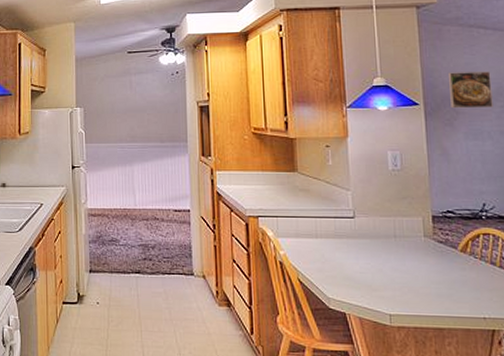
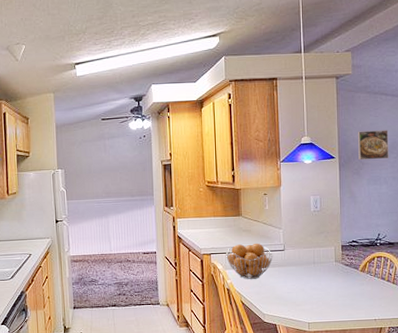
fruit basket: none [276,206,340,252] -> present [225,243,273,279]

